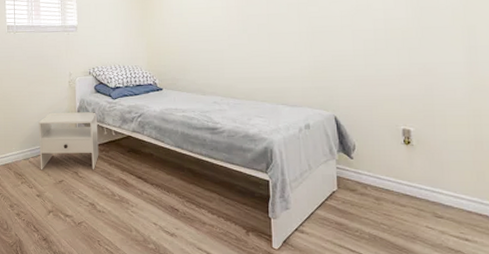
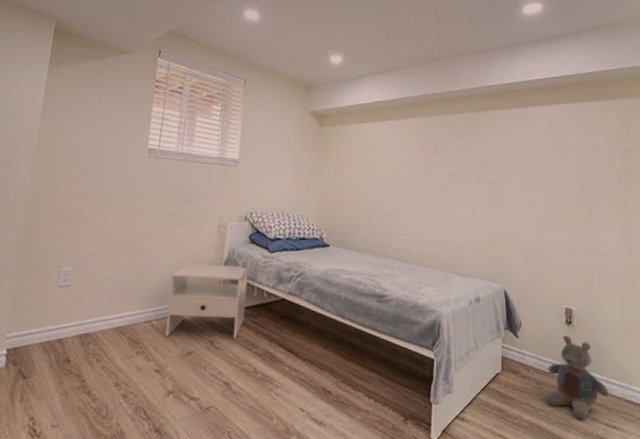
stuffed animal: none [386,155,459,233] -> present [546,335,610,420]

